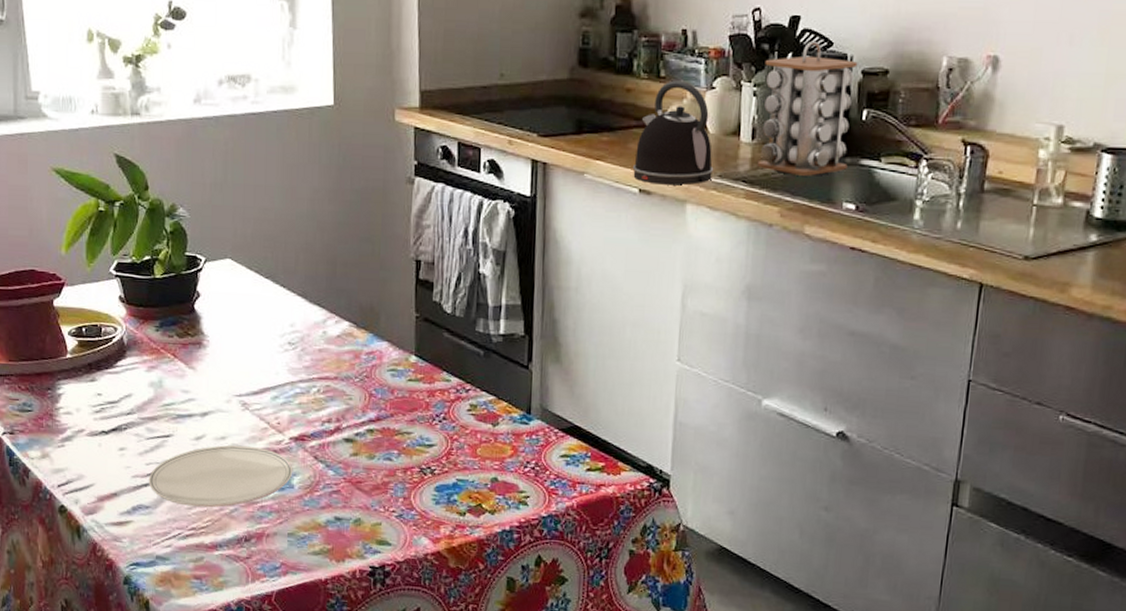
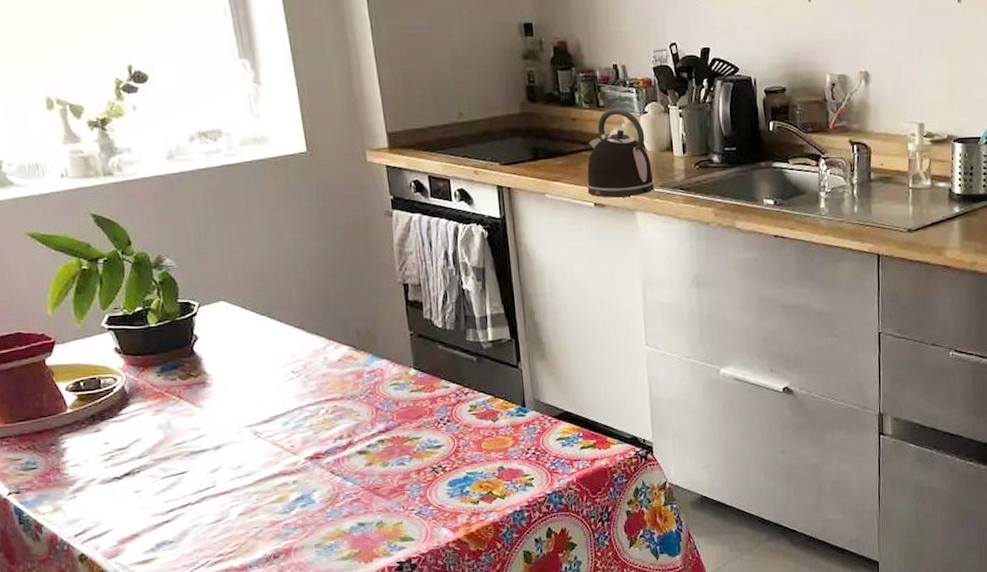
plate: present [148,445,293,508] -> none [168,470,312,535]
spice rack: present [757,40,858,176] -> none [685,67,763,181]

